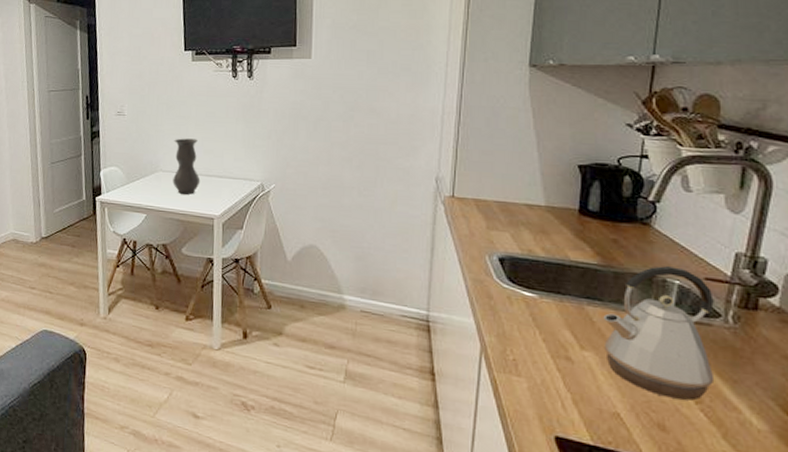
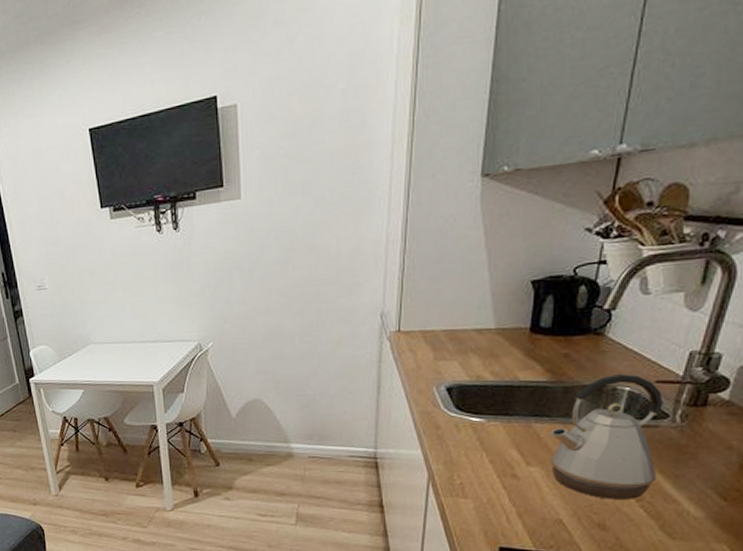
vase: present [172,138,201,195] -> none [102,304,135,365]

